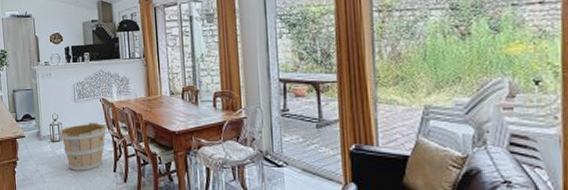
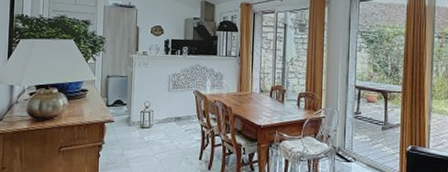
wooden bucket: present [59,122,107,171] -> none [150,112,197,158]

